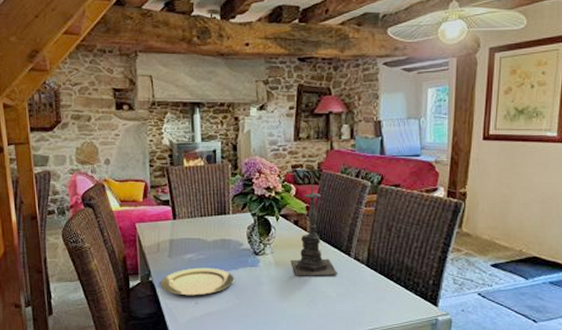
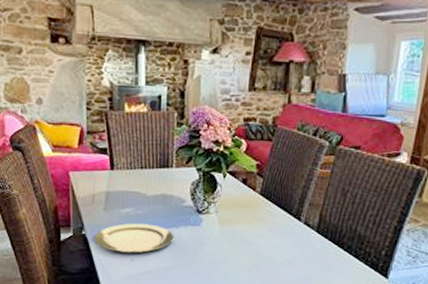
candle holder: present [290,182,338,276] -> none [235,138,286,240]

